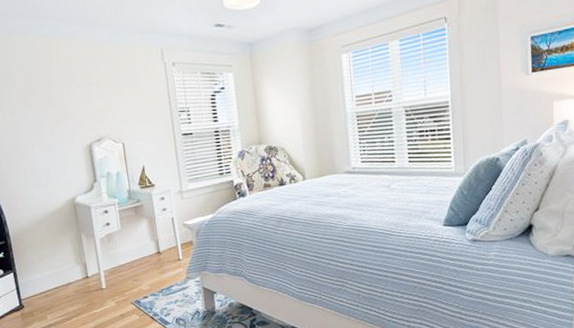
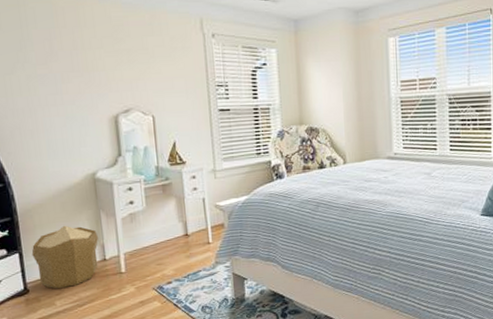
pouf: none [24,246,82,305] -> present [31,225,98,289]

